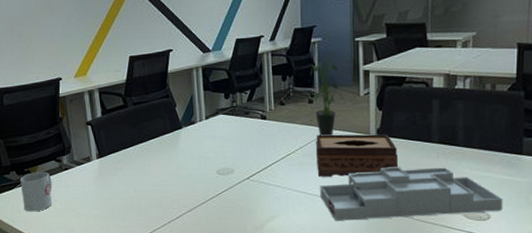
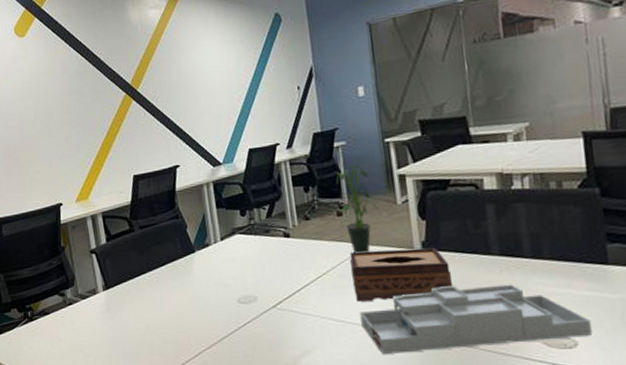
mug: present [20,171,53,212] -> none [21,307,57,354]

